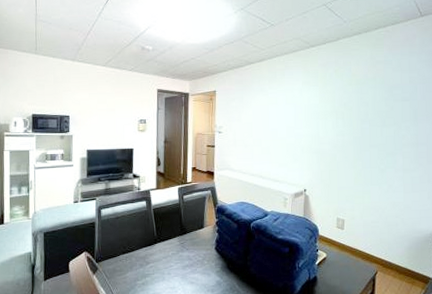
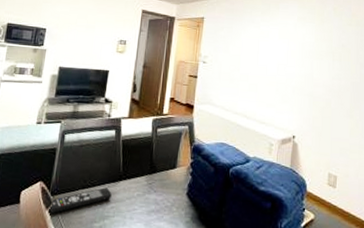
remote control: none [95,251,150,277] -> present [48,187,112,213]

